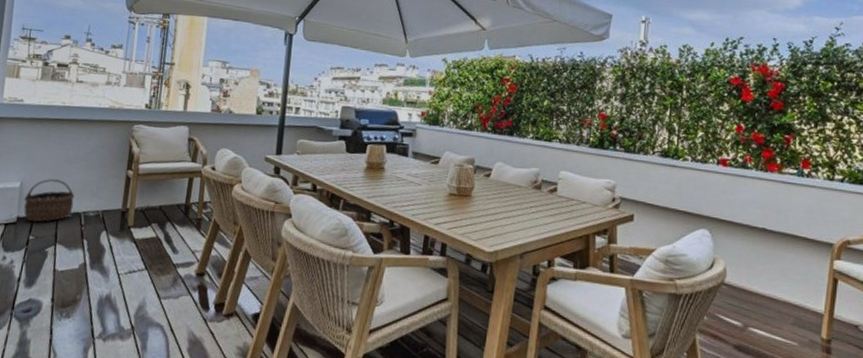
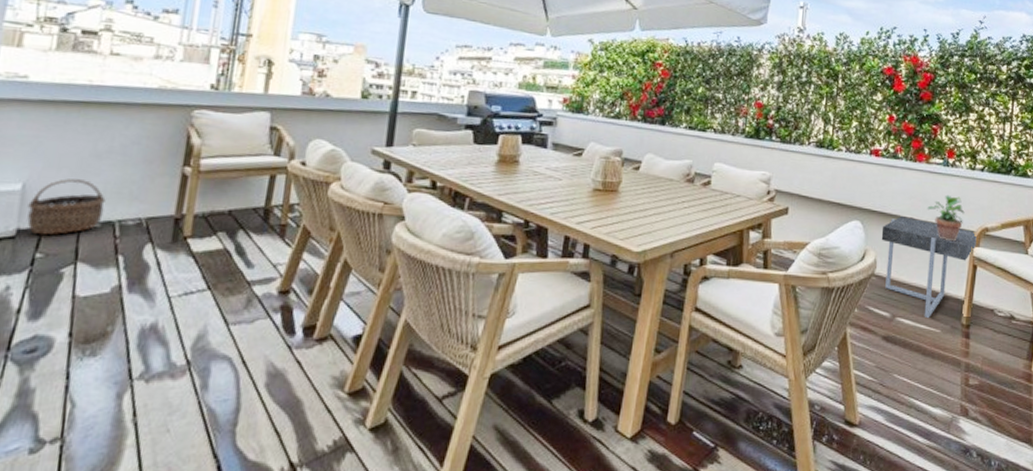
side table: none [730,226,837,330] -> present [881,216,977,318]
potted plant: none [780,205,823,252] -> present [927,194,965,240]

